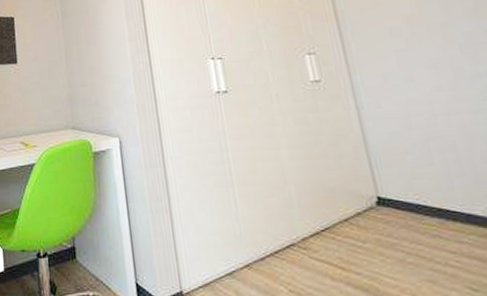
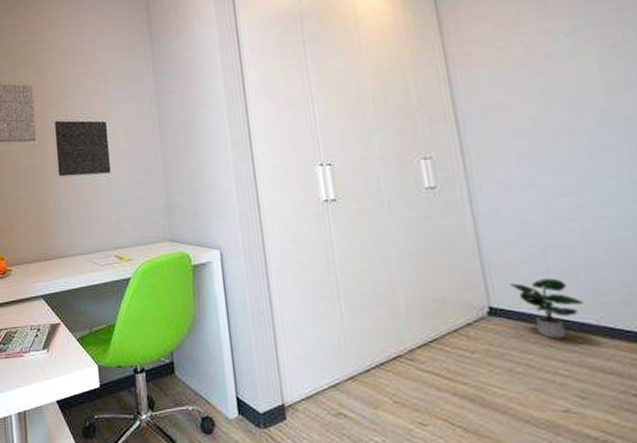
potted plant: none [395,169,470,230] -> present [509,278,585,339]

